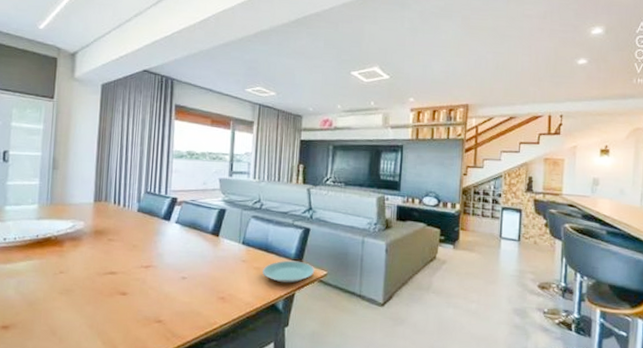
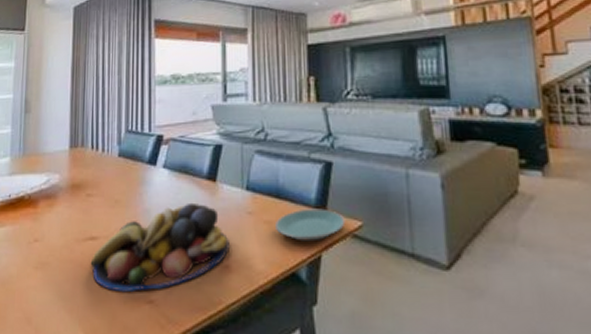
fruit bowl: none [109,250,226,314] -> present [90,202,230,293]

